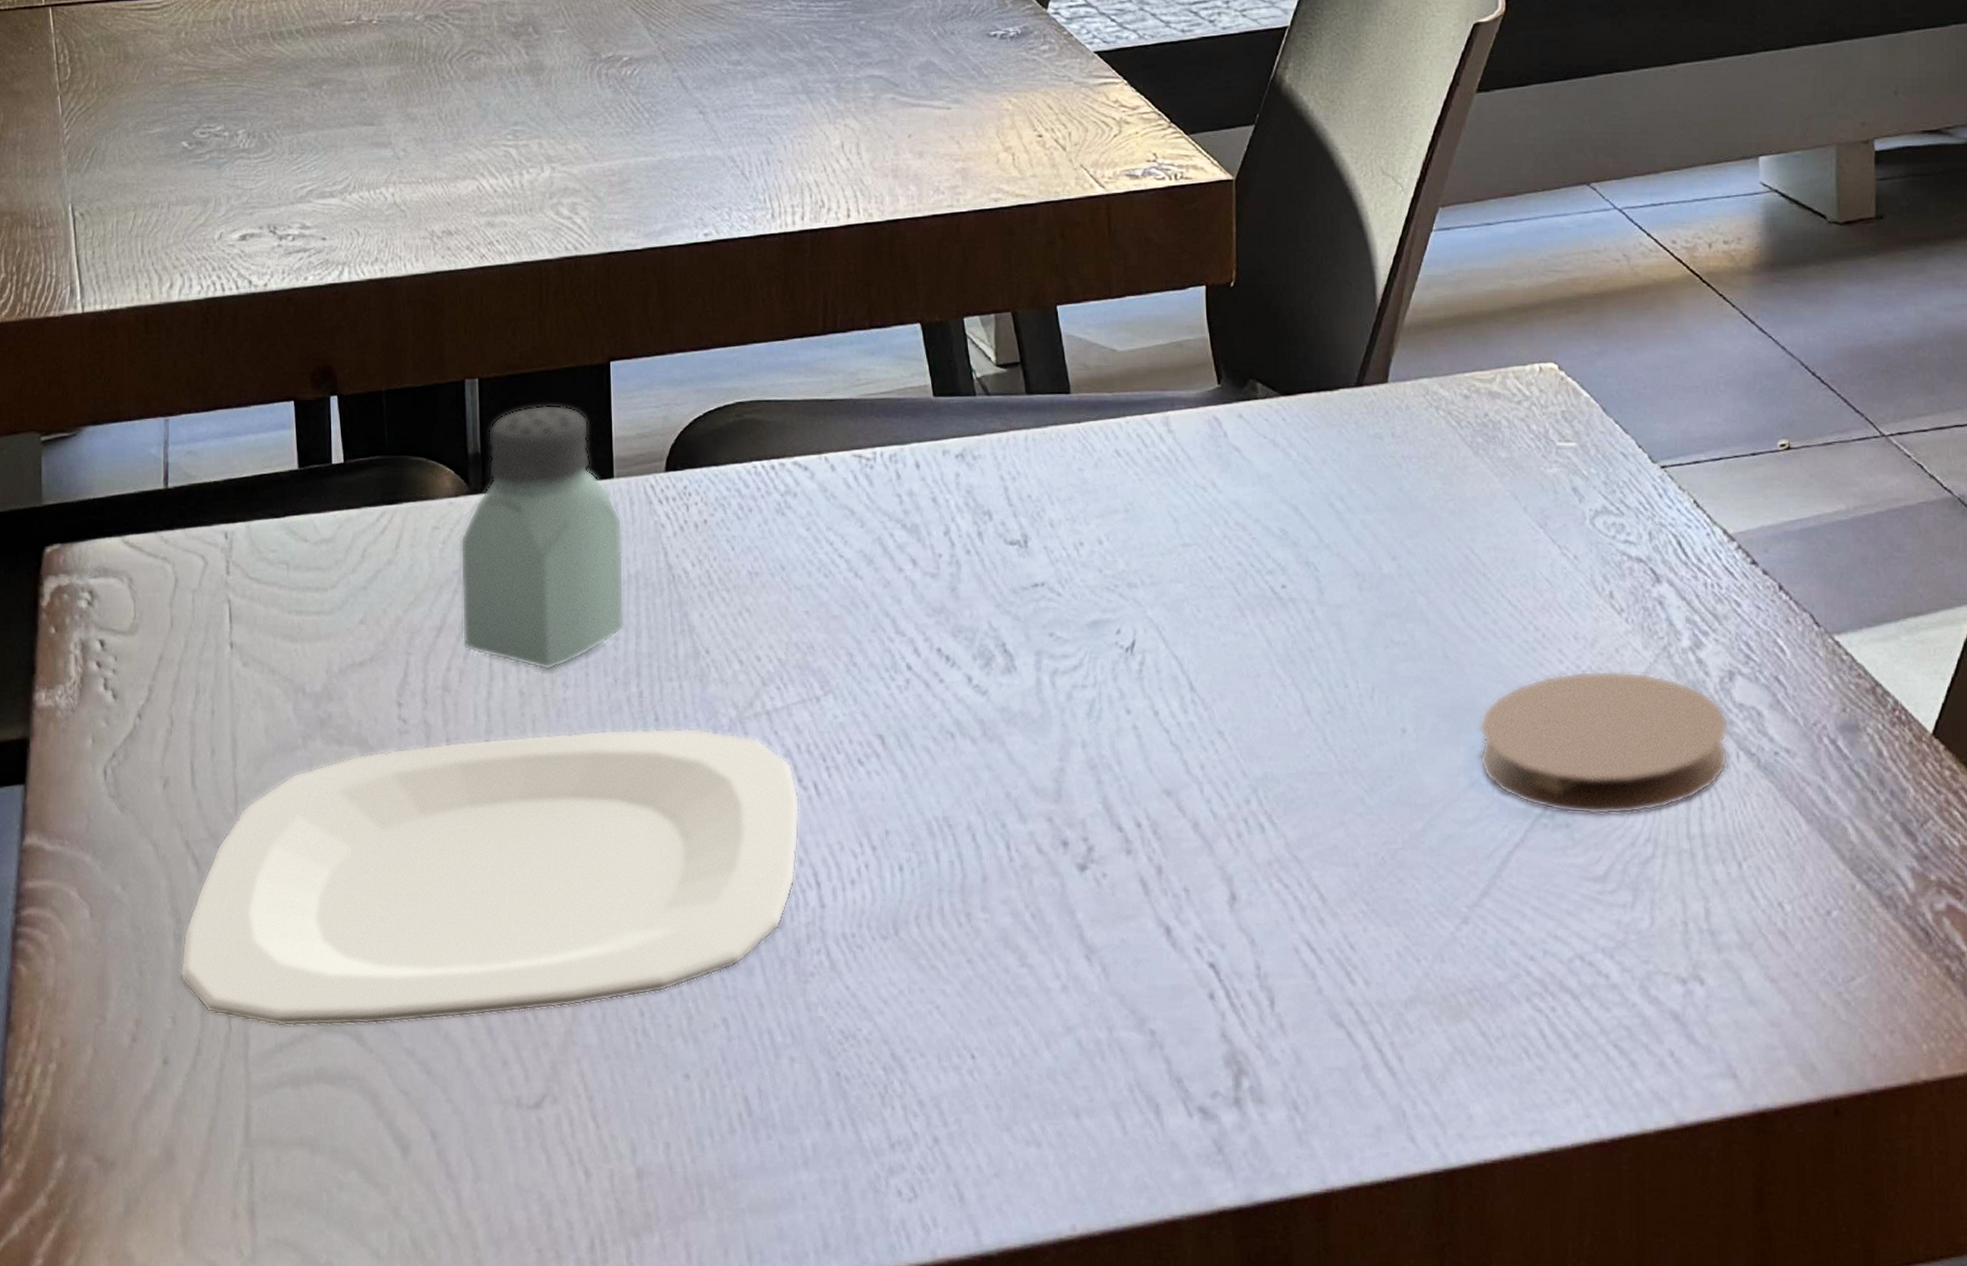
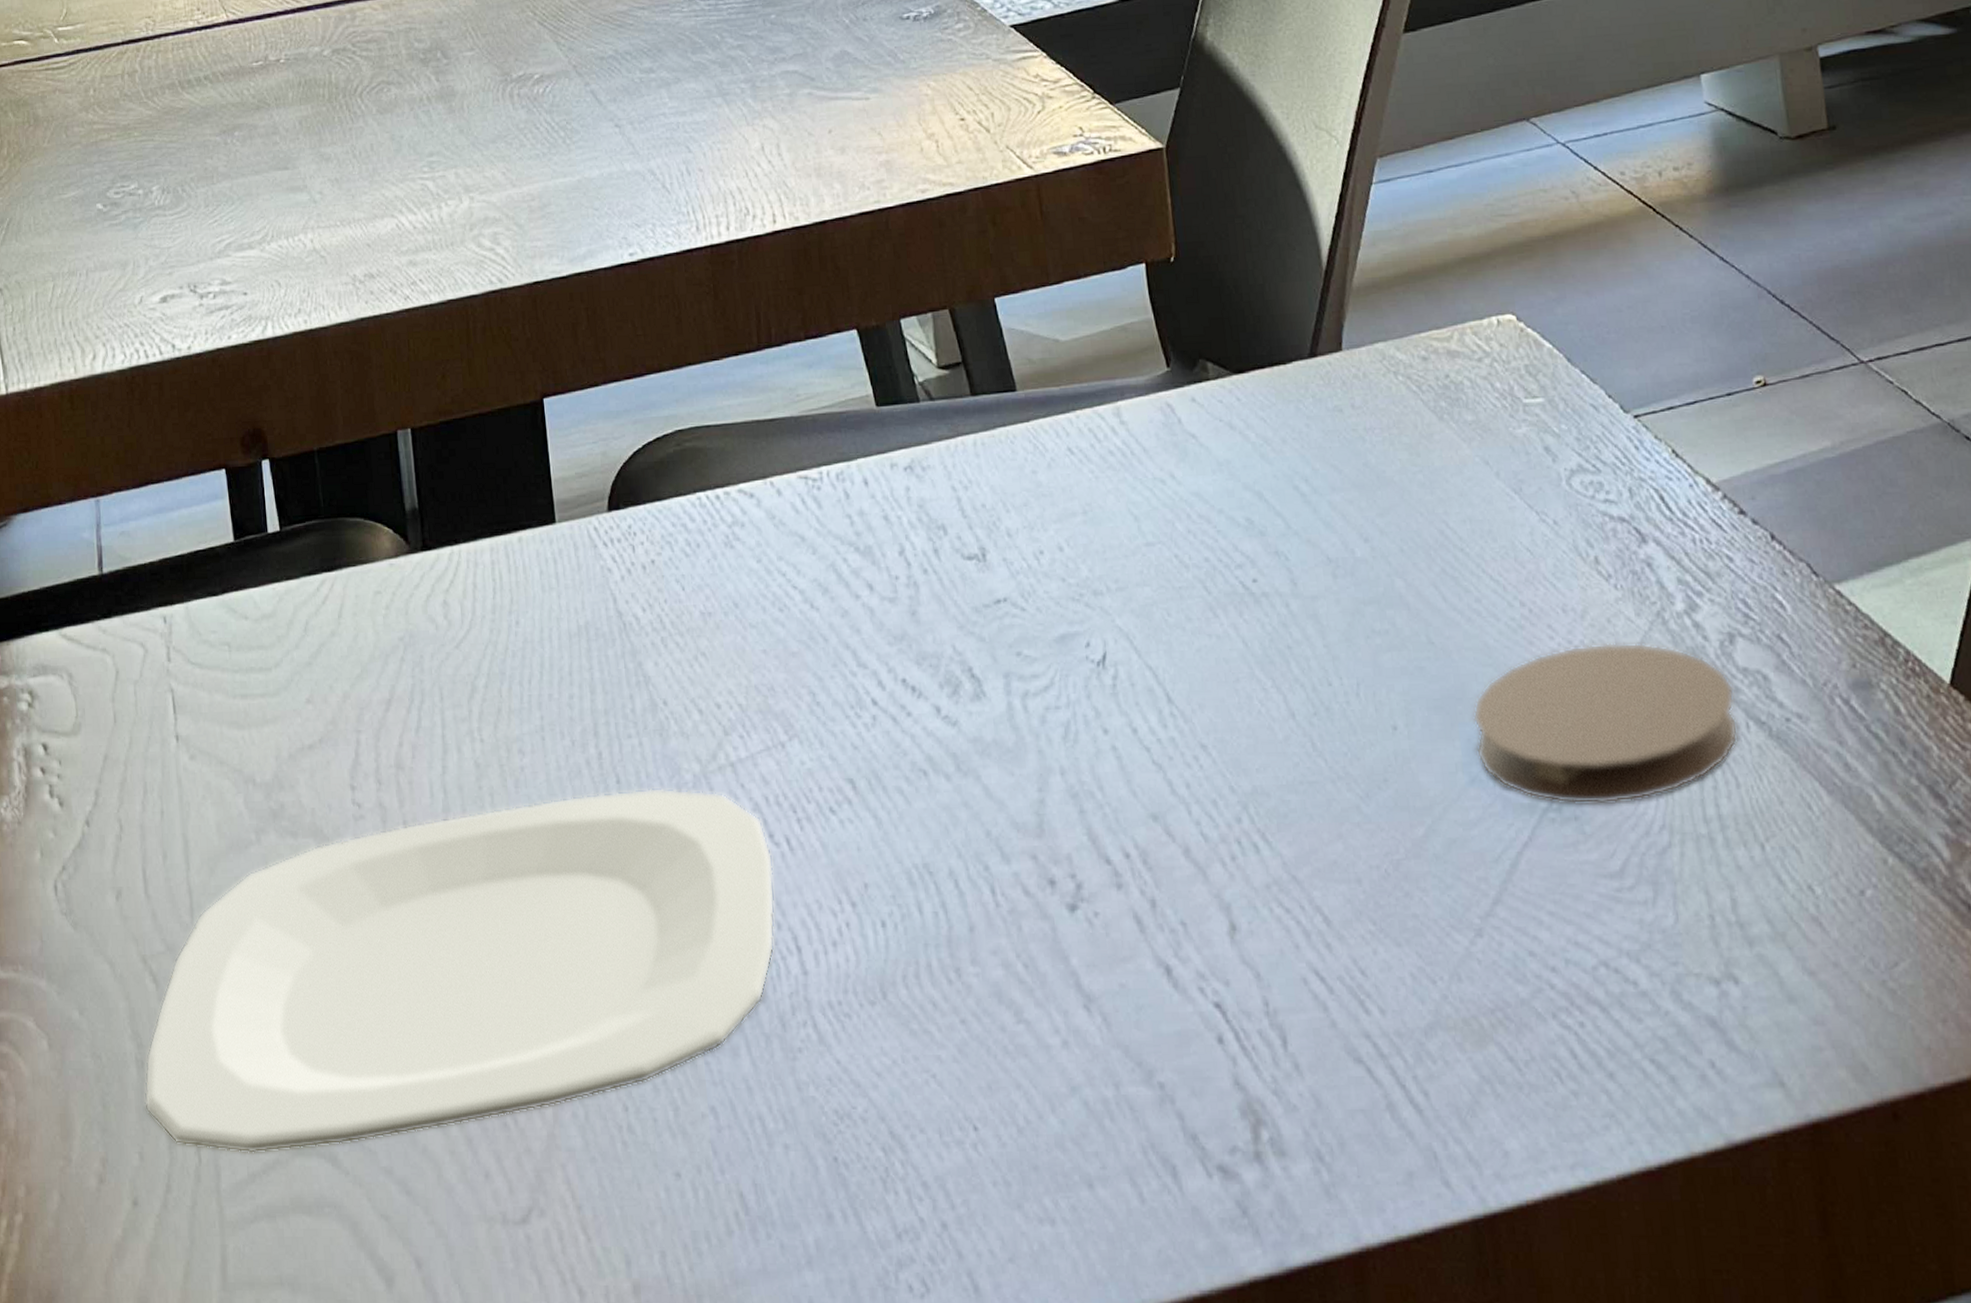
saltshaker: present [460,404,626,671] -> none [403,449,579,738]

